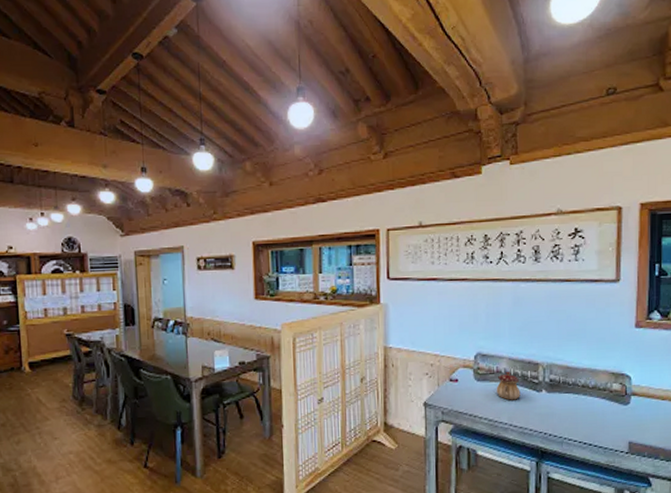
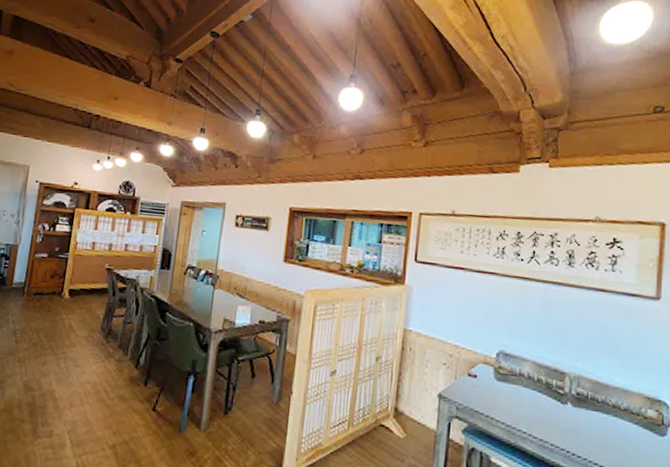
teapot: present [496,372,521,400] -> none [517,376,544,409]

